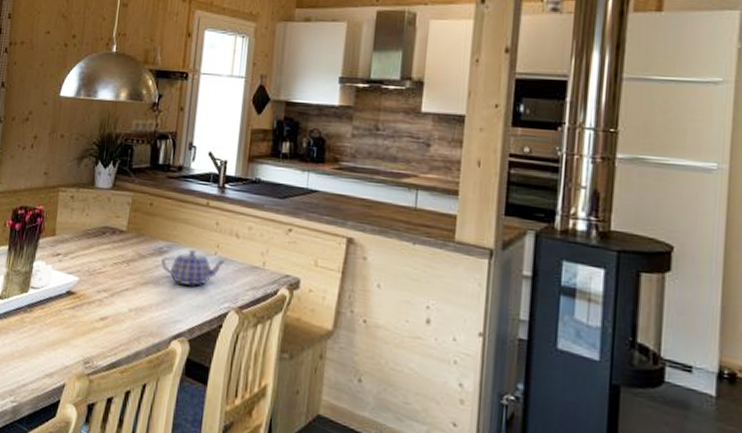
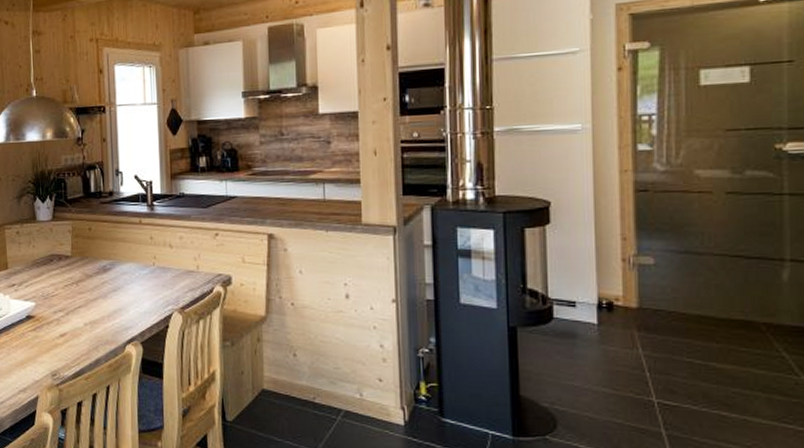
teapot: present [161,249,226,287] -> none [107,264,164,297]

